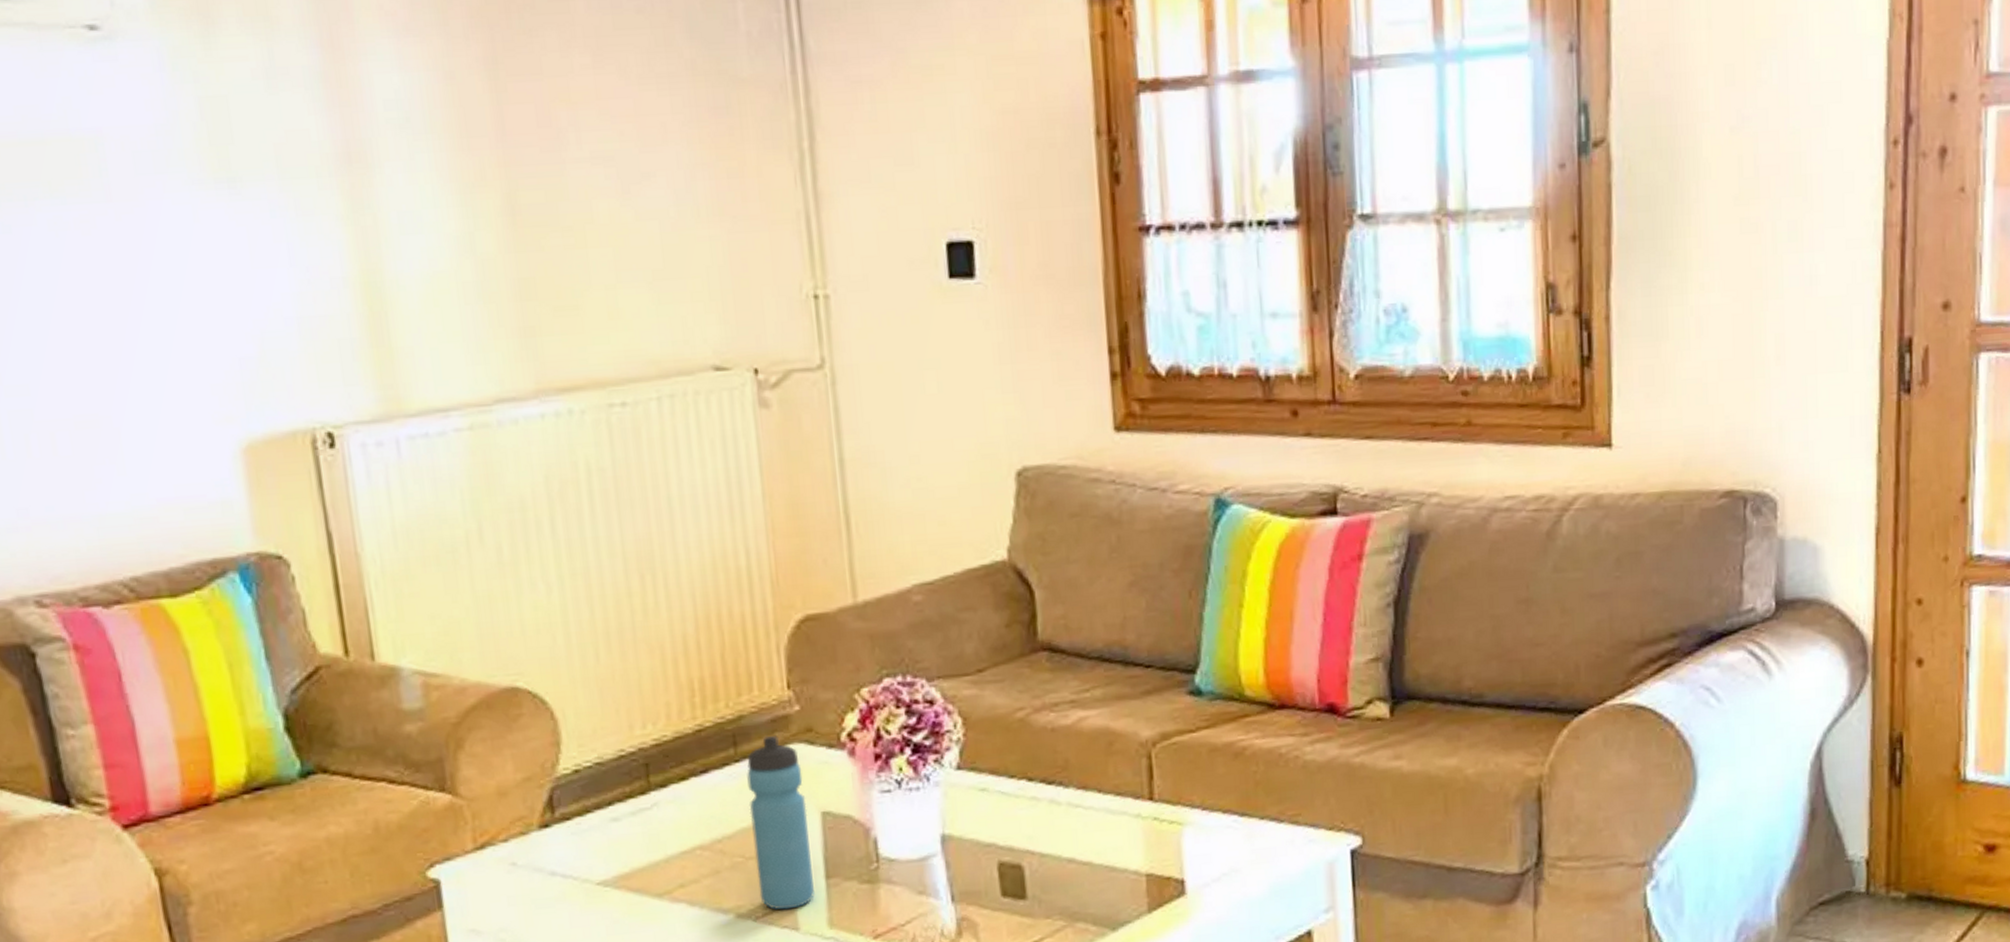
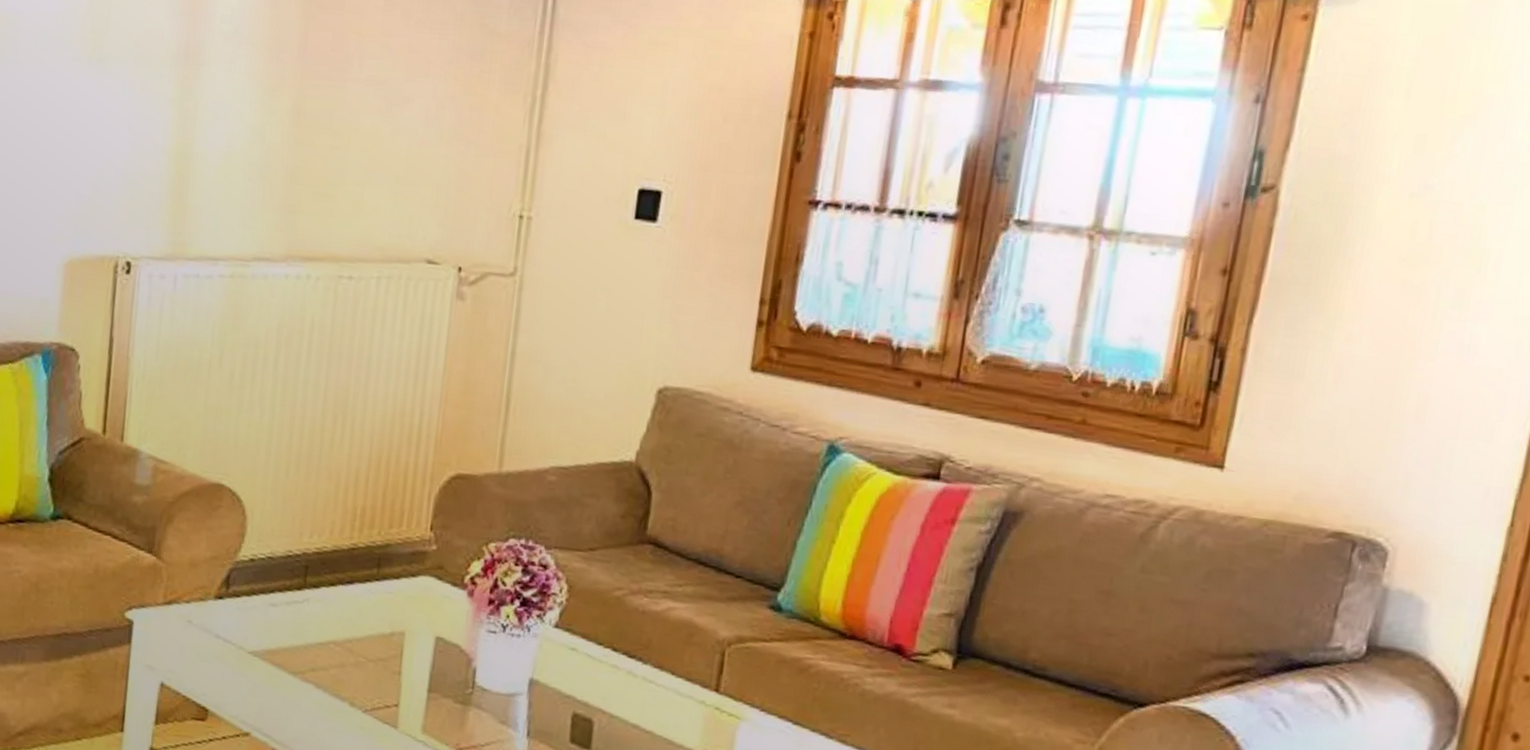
water bottle: present [747,735,814,910] -> none [372,564,428,710]

